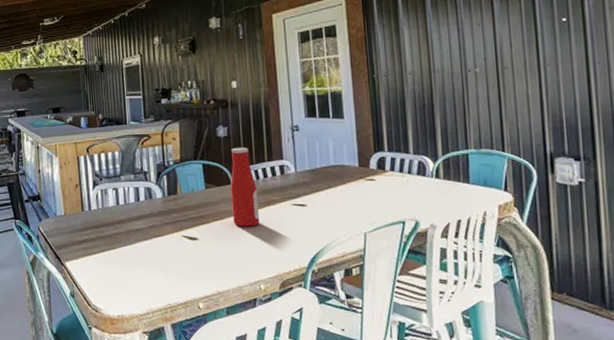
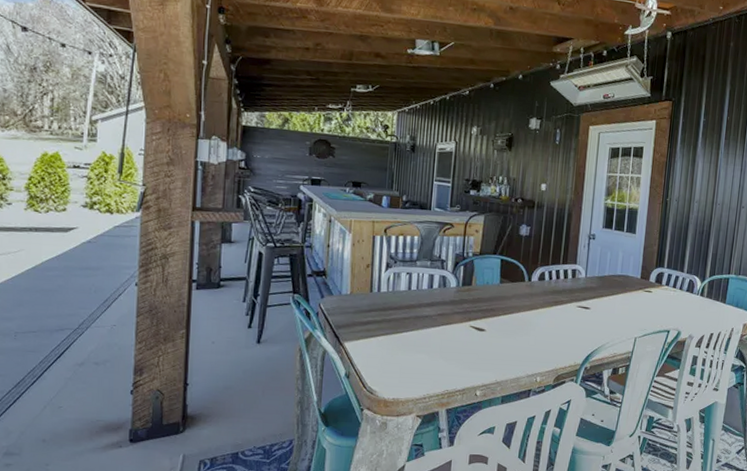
bottle: present [230,147,260,227] -> none [521,247,549,323]

